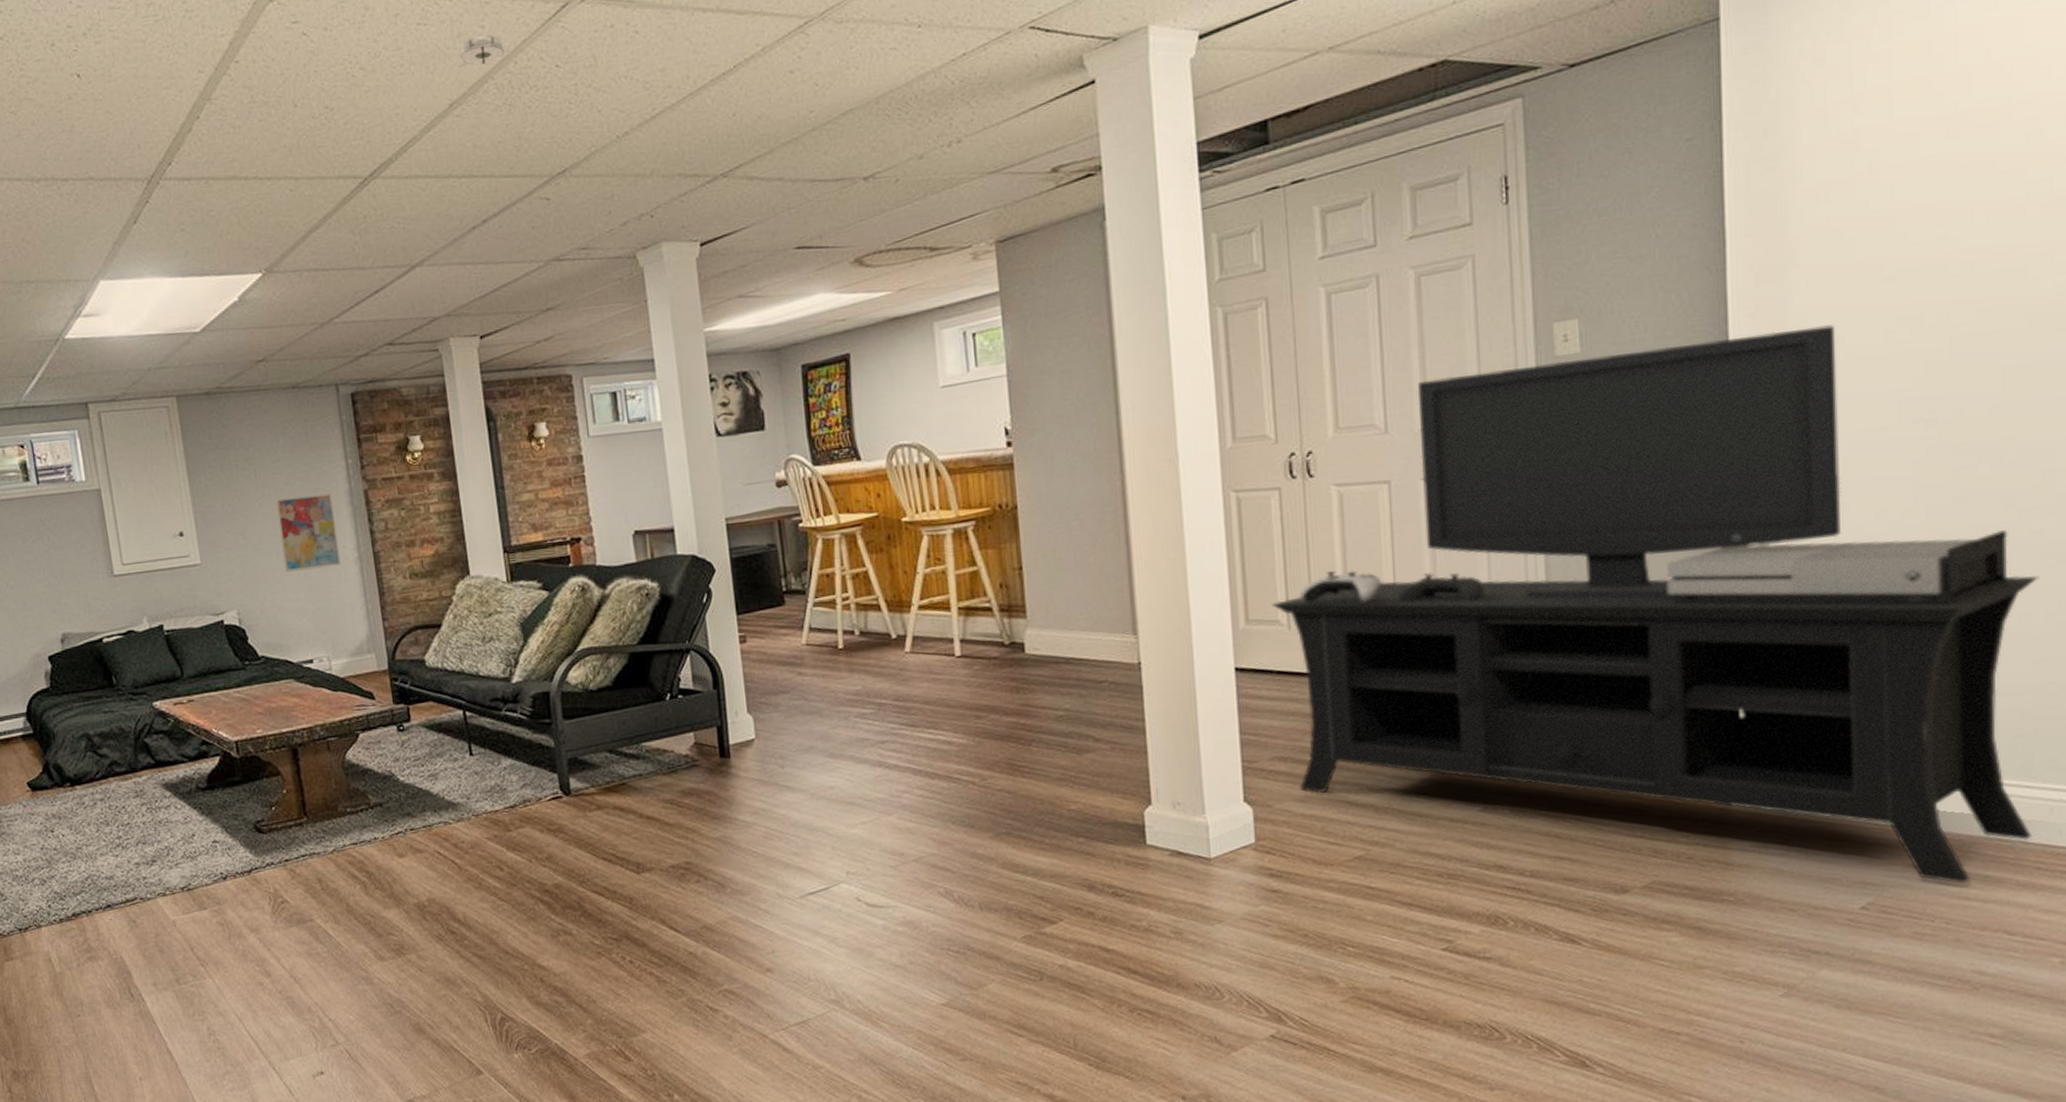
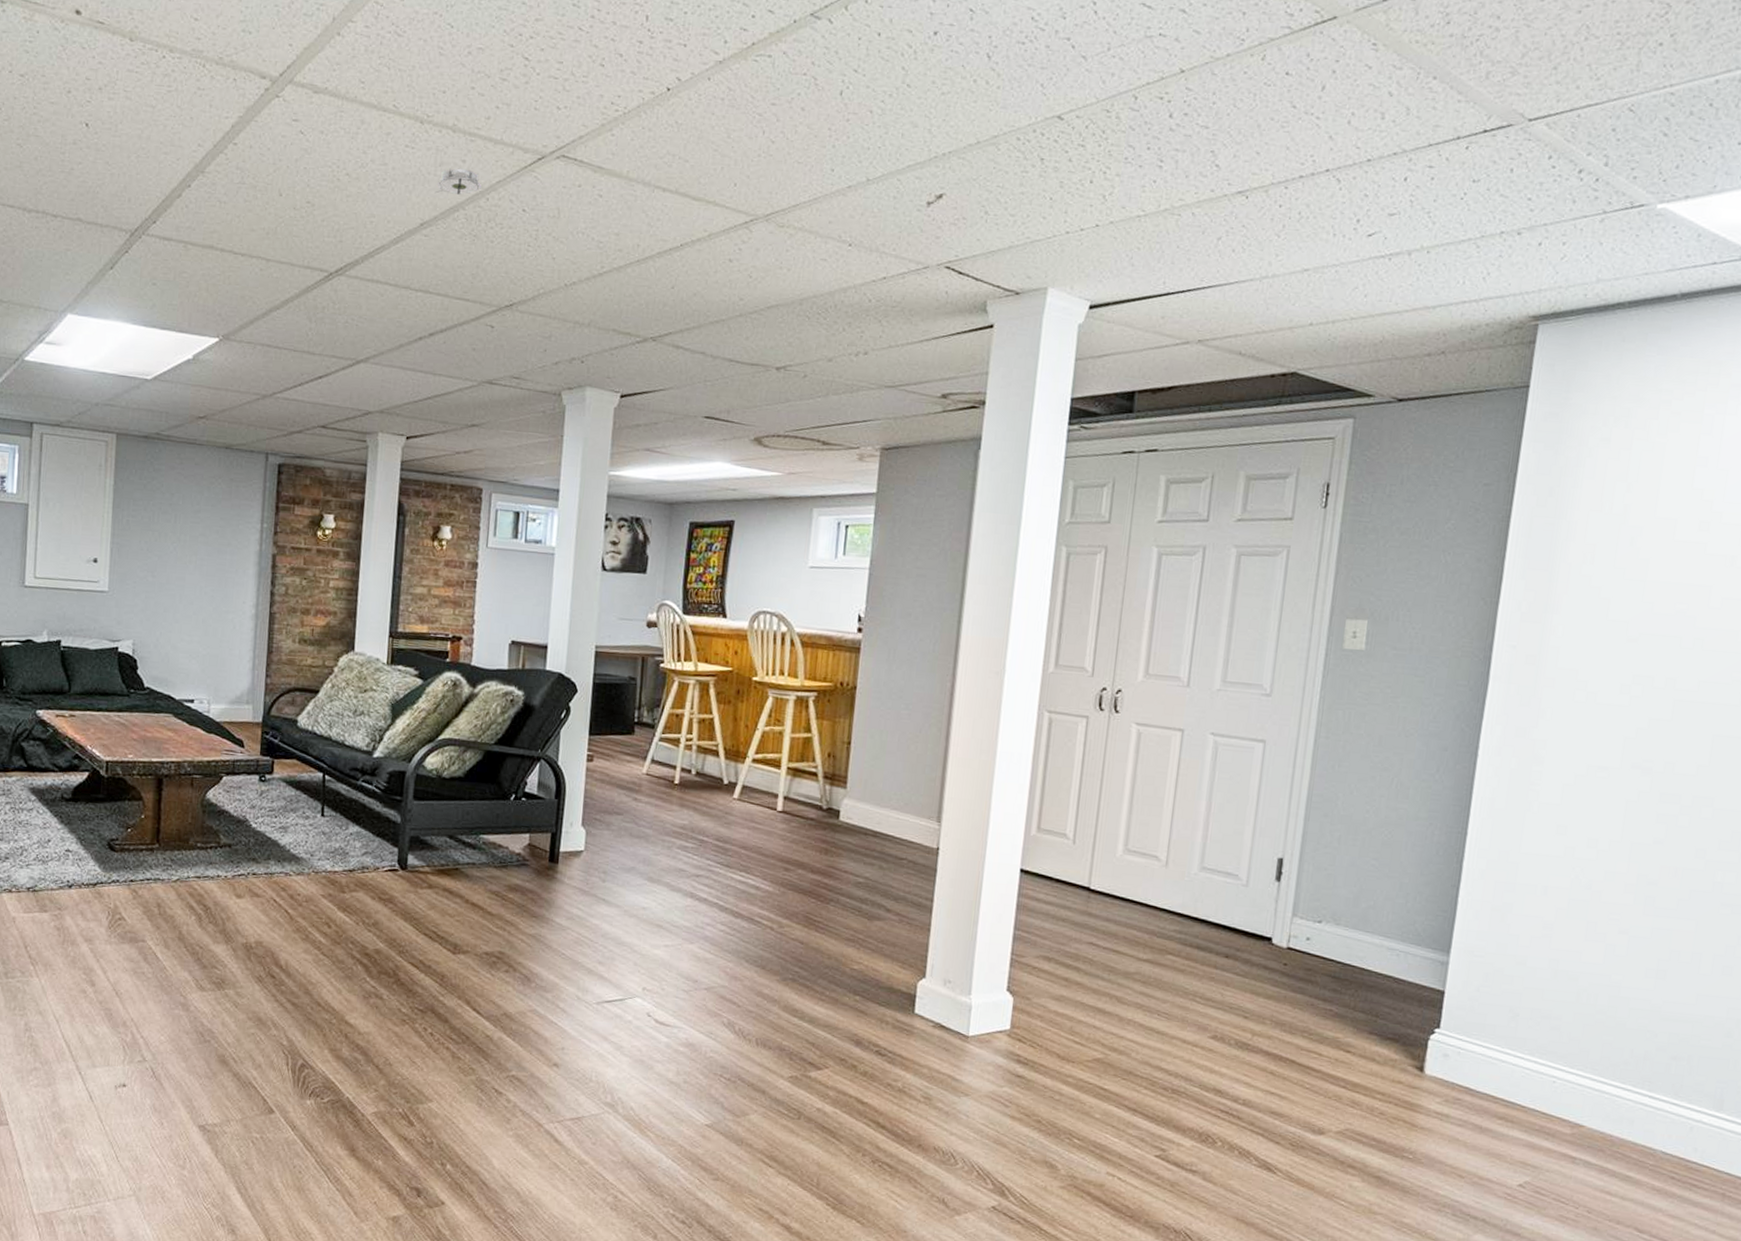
wall art: present [275,493,341,573] -> none [184,545,242,619]
media console: present [1271,325,2039,883] -> none [1057,647,1714,1179]

